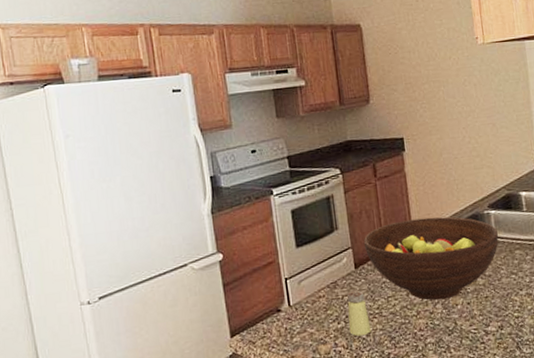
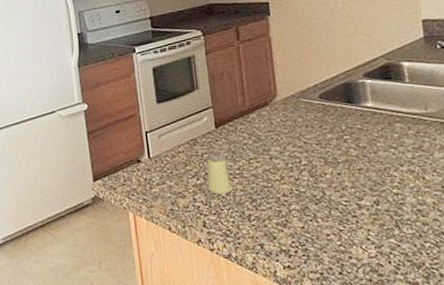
fruit bowl: present [363,217,499,301] -> none [224,82,376,167]

